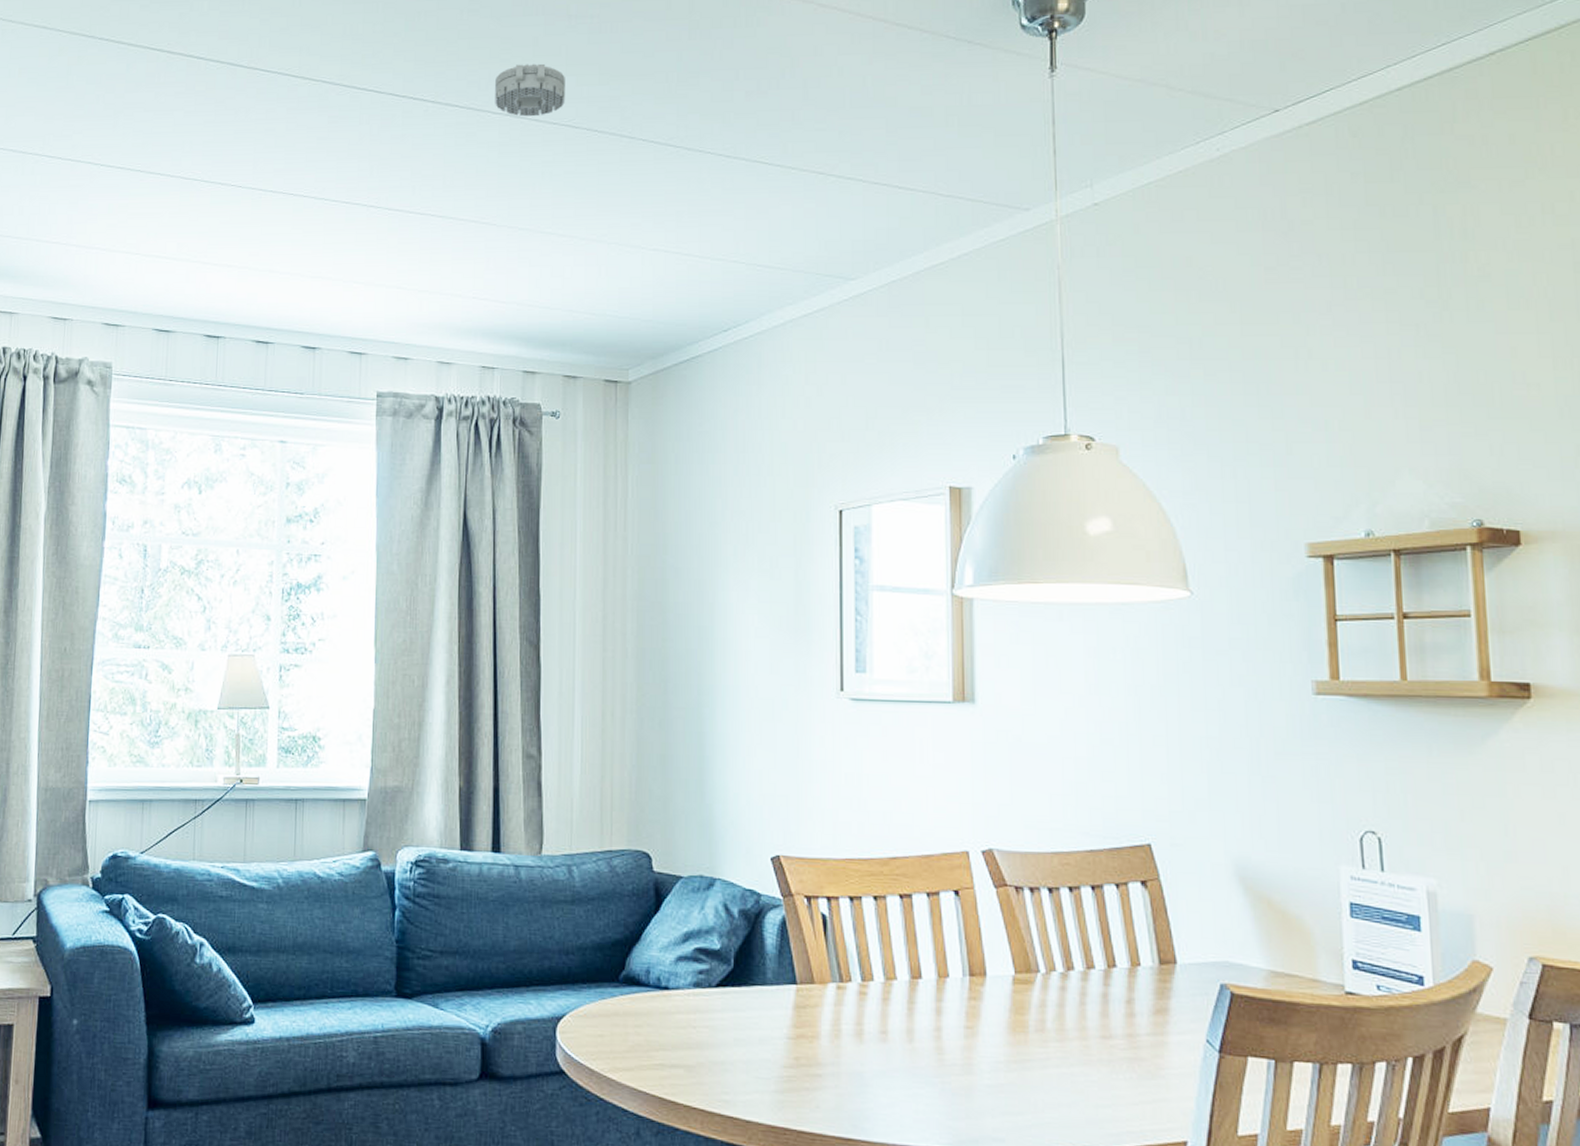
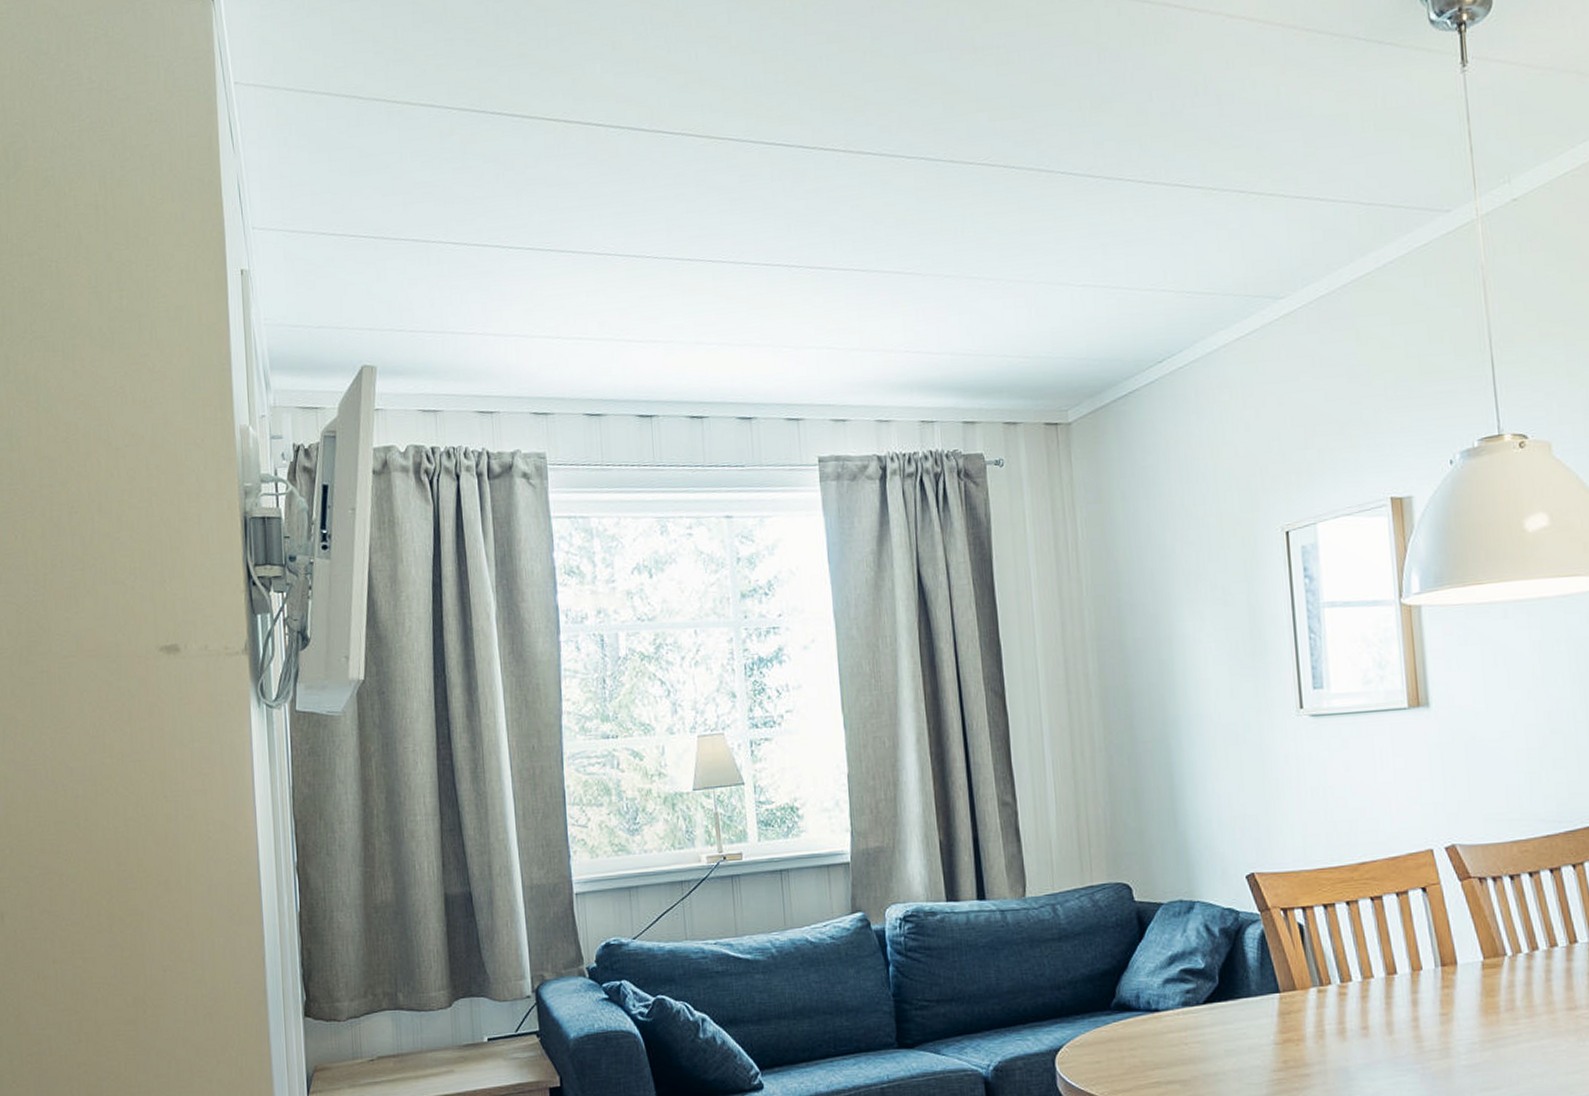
smoke detector: present [495,63,565,117] -> none [906,101,979,159]

